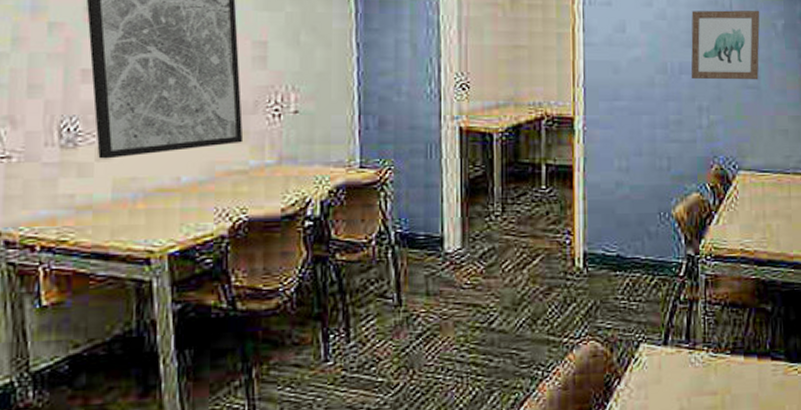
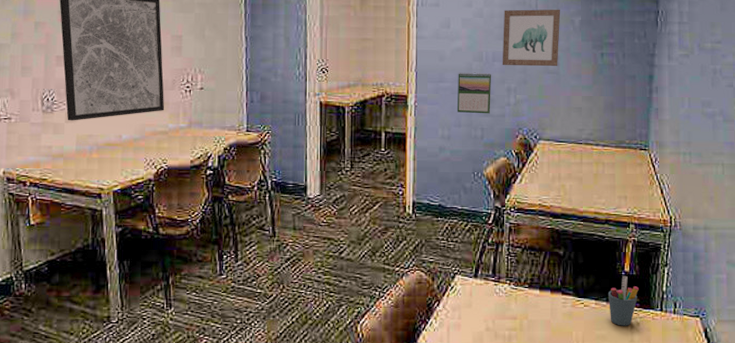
calendar: none [636,87,679,139] -> present [457,72,492,114]

